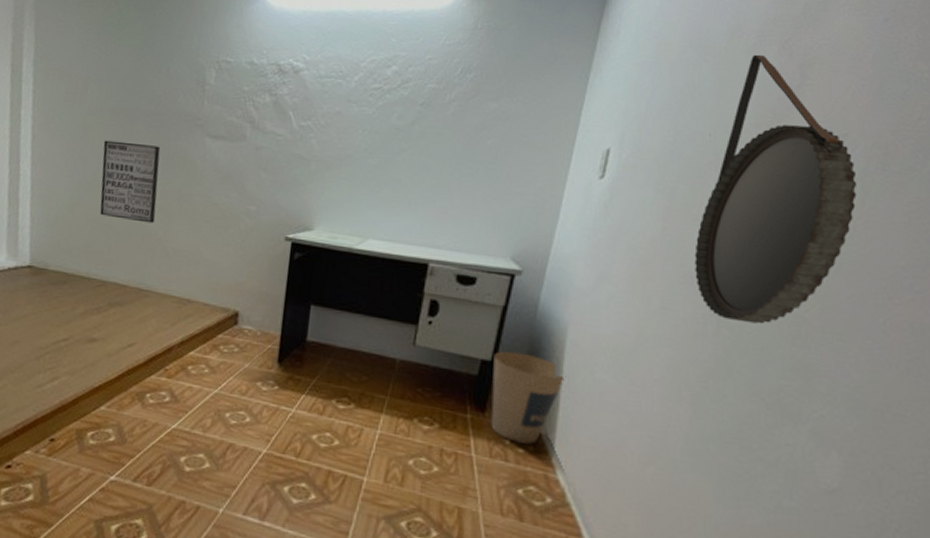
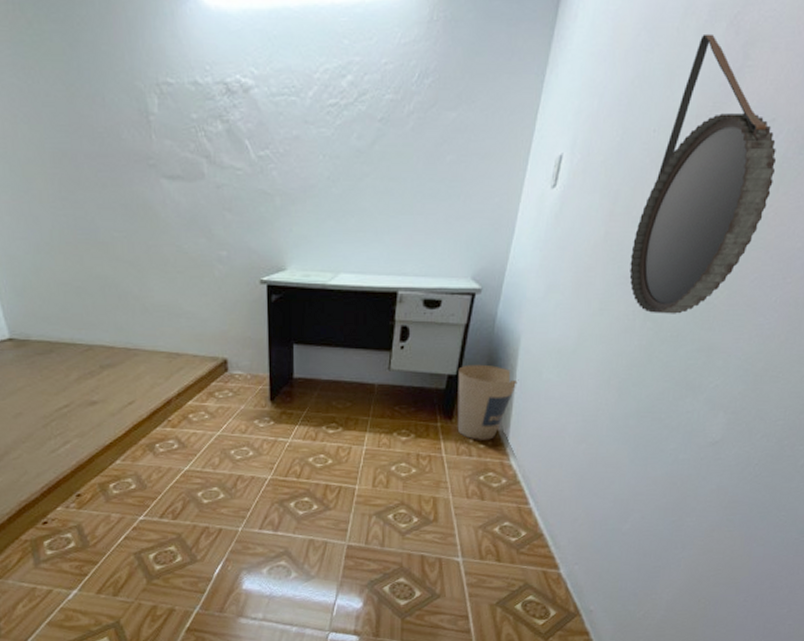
wall art: present [99,140,161,224] -> none [52,192,128,281]

